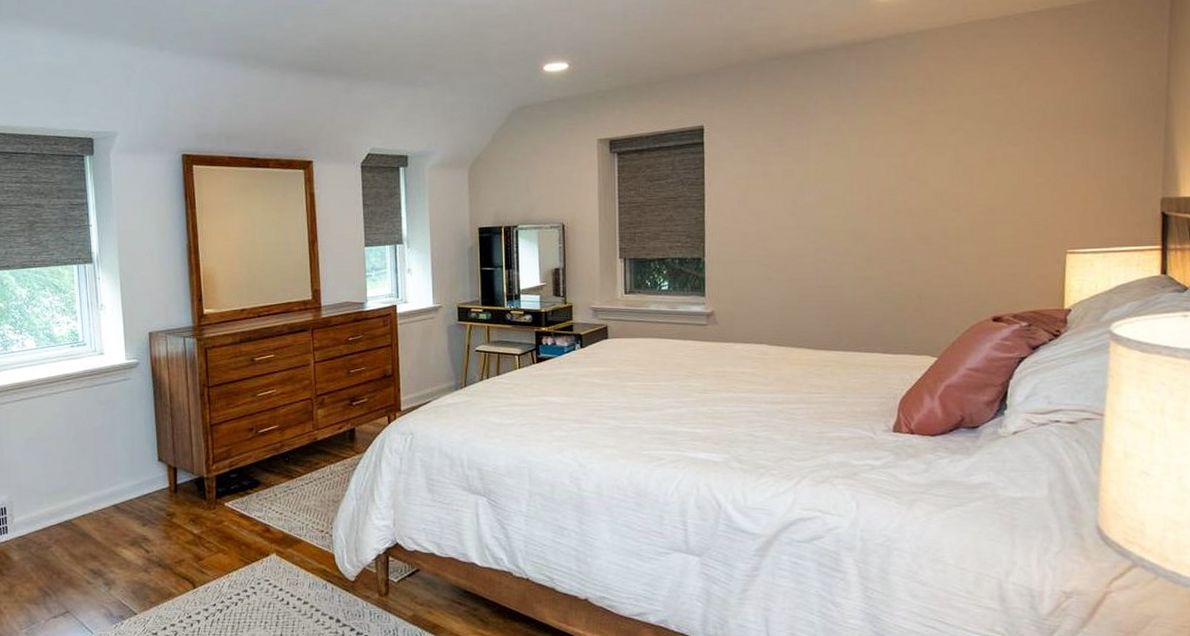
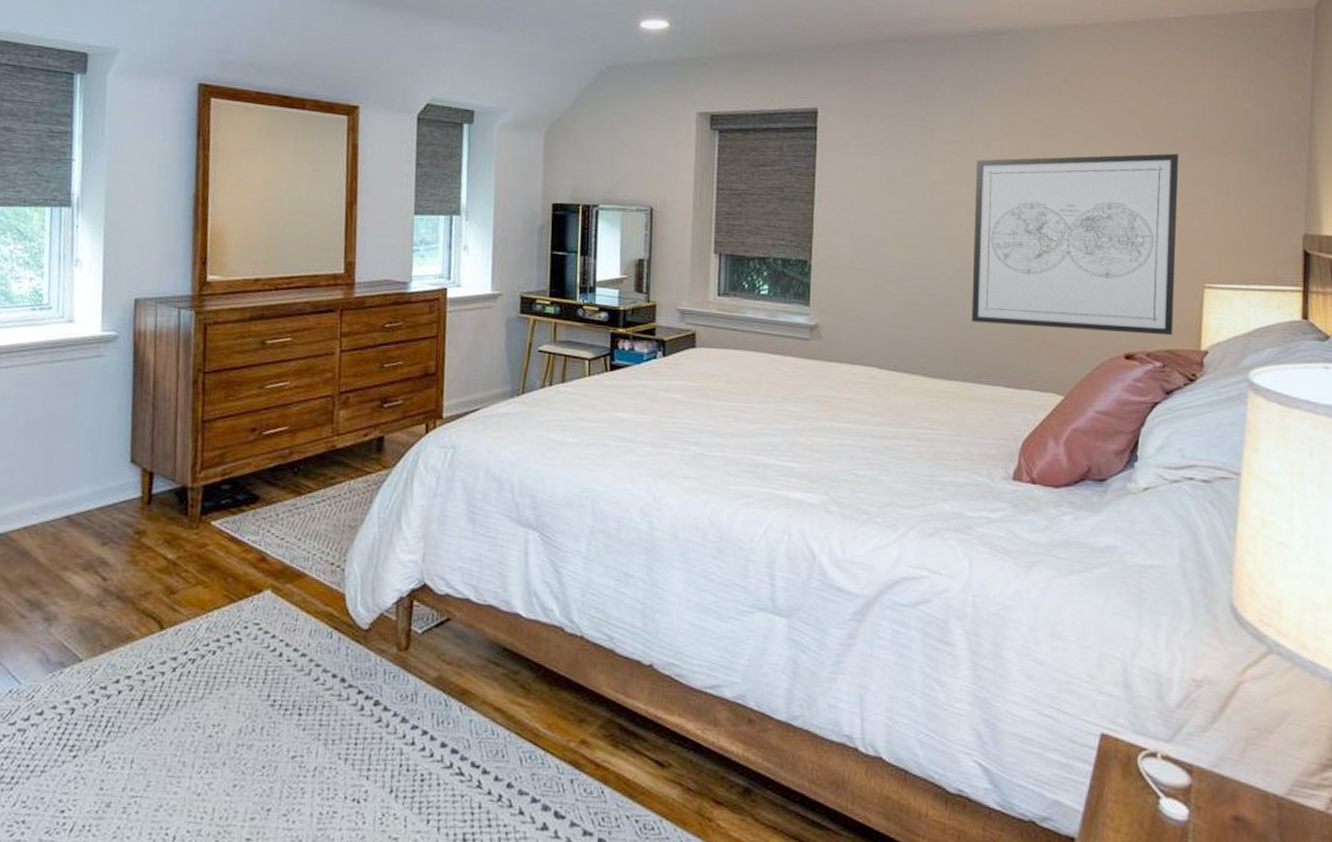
wall art: none [849,135,1040,300] -> present [972,153,1179,336]

